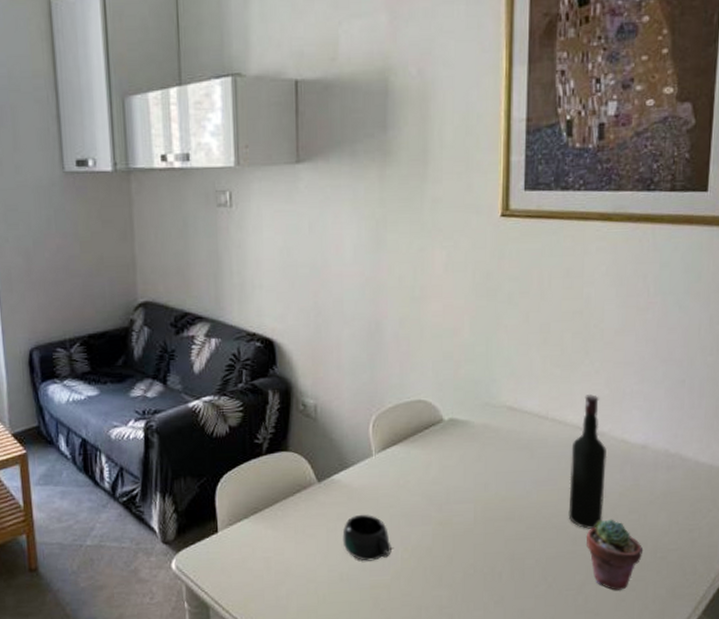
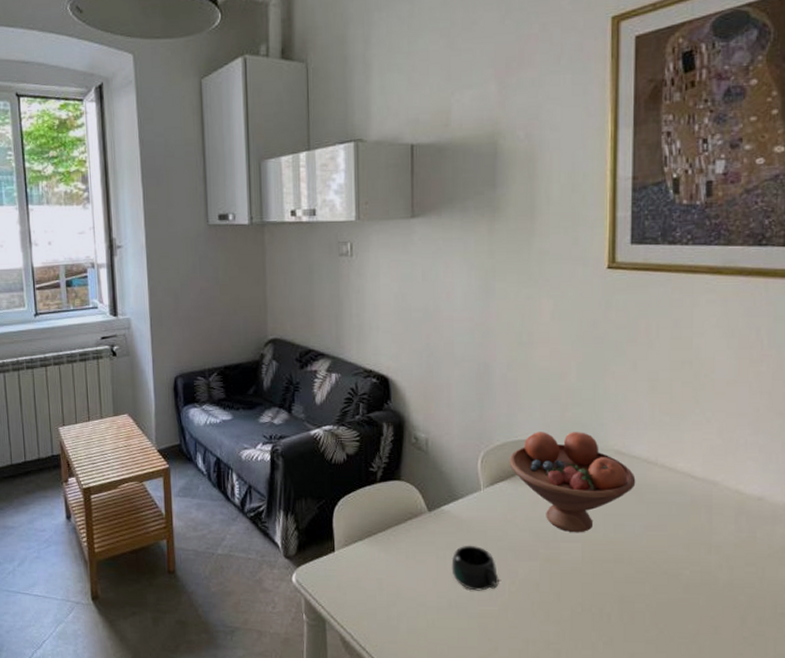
fruit bowl: none [401,389,527,494] -> present [509,432,636,533]
wine bottle: present [568,394,607,529] -> none [680,443,721,578]
potted succulent: present [587,519,644,590] -> none [700,569,762,643]

